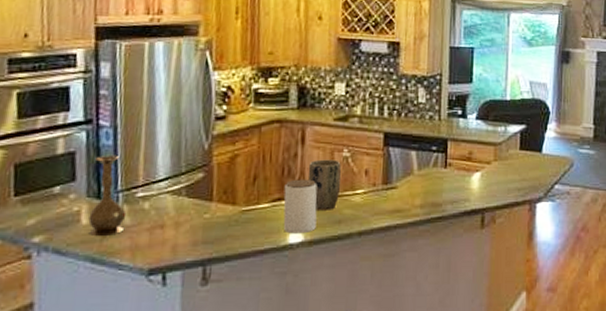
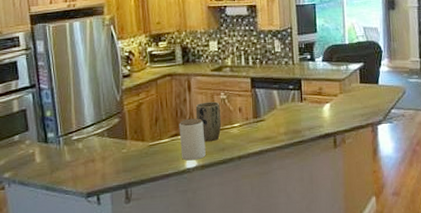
vase: present [88,154,127,236] -> none [41,109,67,170]

